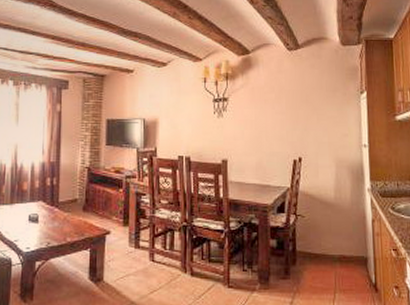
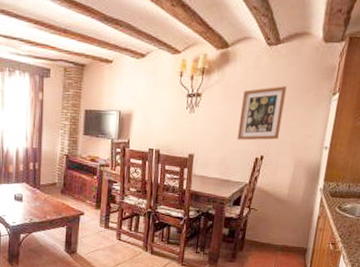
wall art: none [270,87,315,142] -> present [237,86,287,141]

